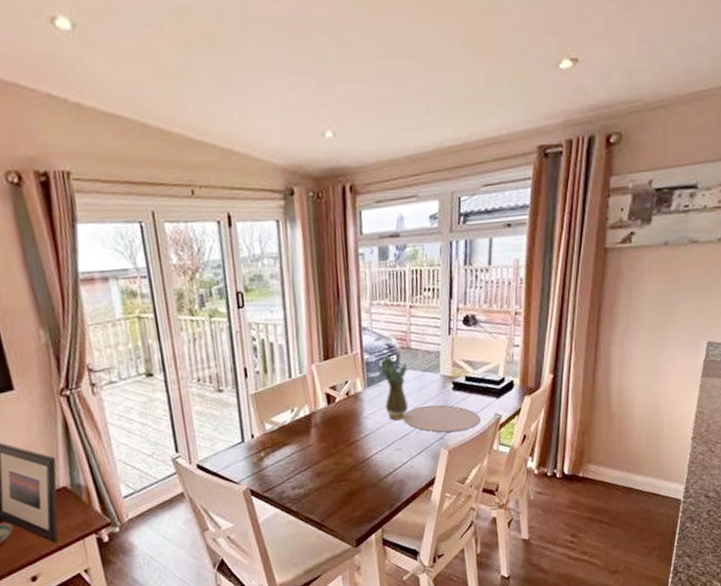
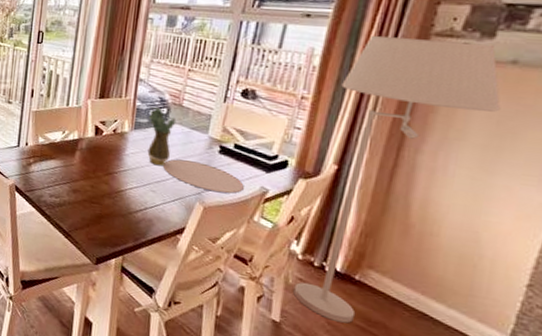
floor lamp: none [535,230,661,521] -> present [293,36,501,324]

